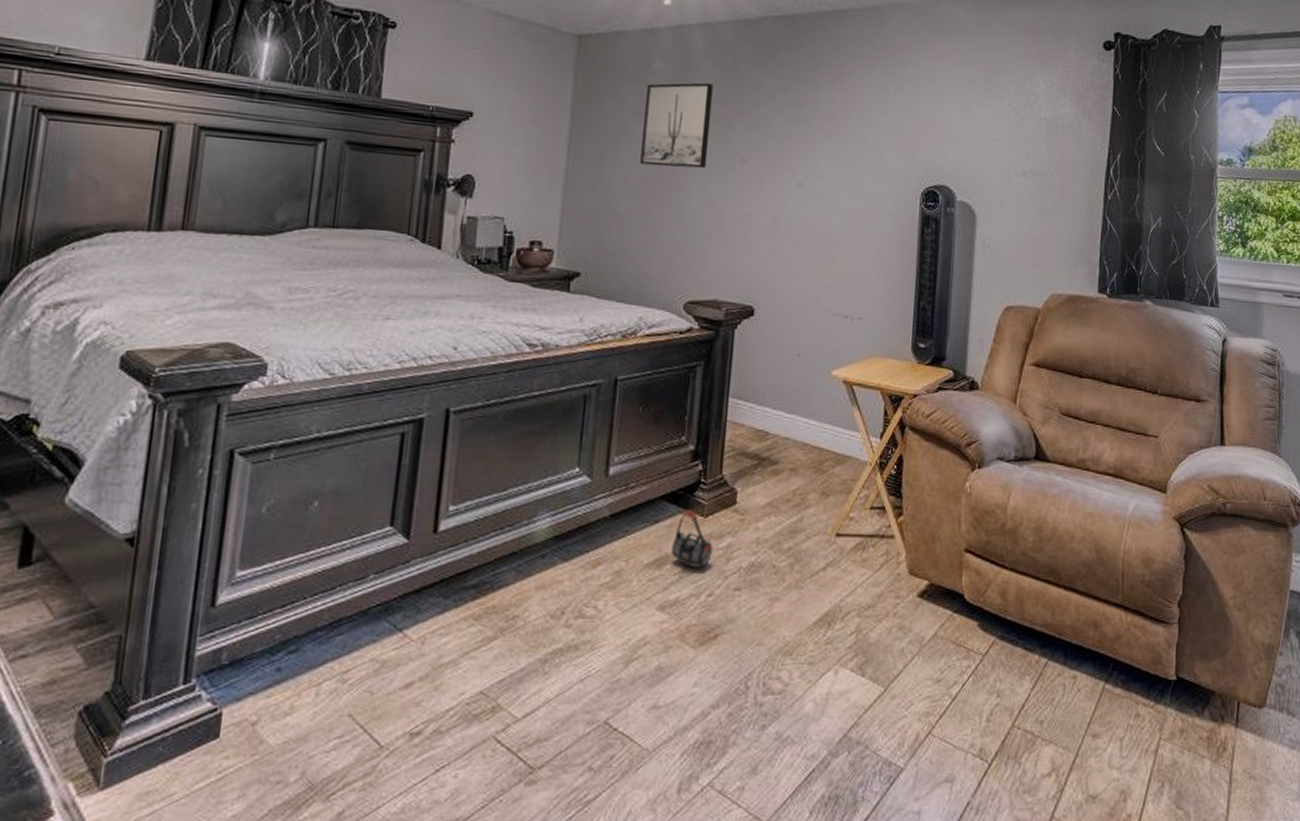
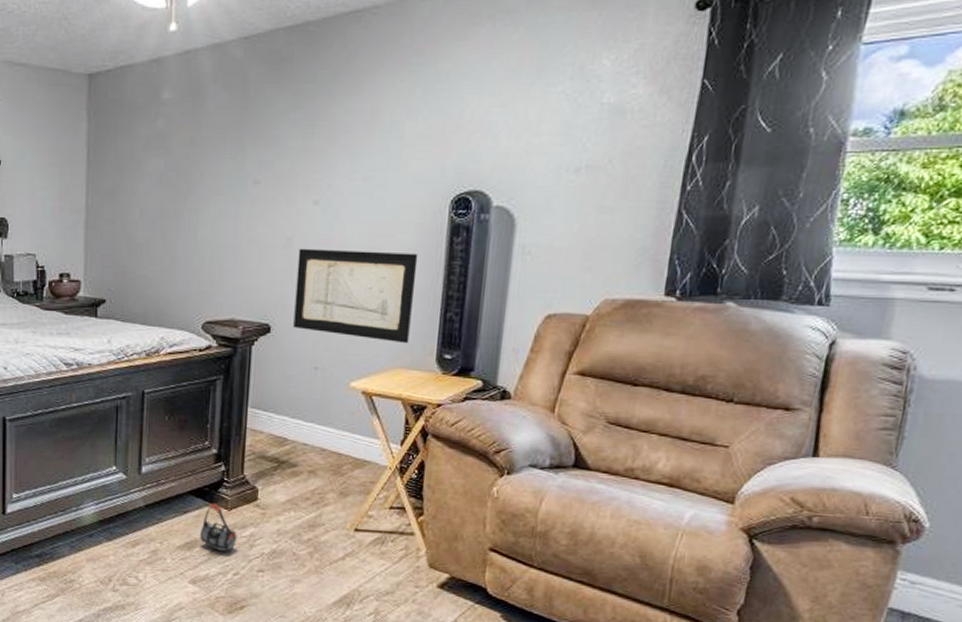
wall art: present [640,82,714,169] -> none [154,107,223,196]
wall art: none [777,229,894,331] -> present [293,248,418,344]

